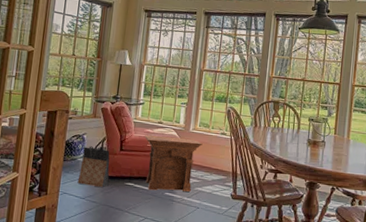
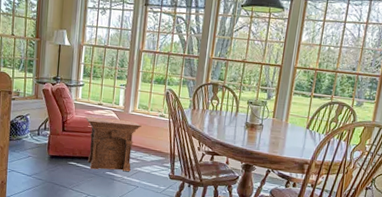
bag: present [77,146,110,188] -> none [23,126,54,167]

